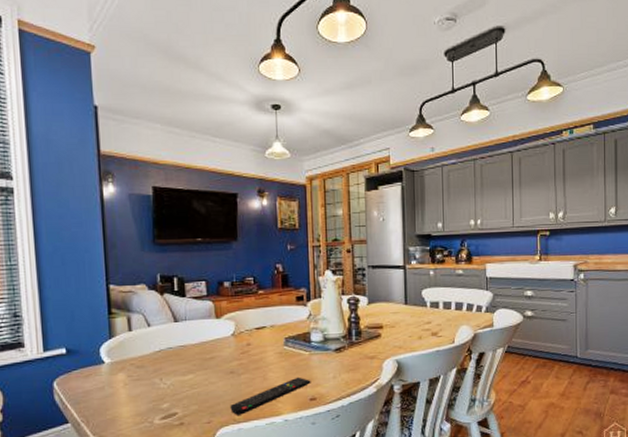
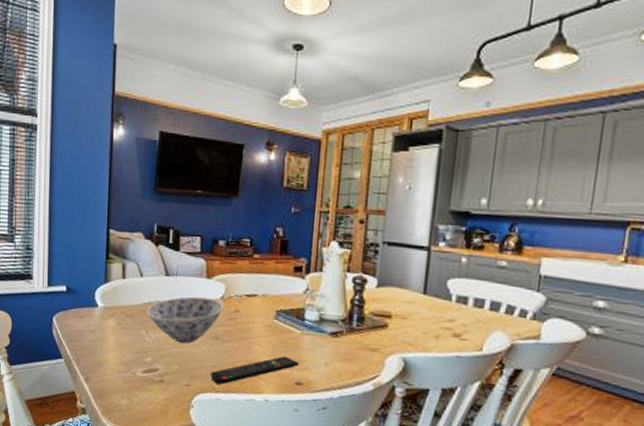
bowl: none [158,336,236,384] -> present [147,296,224,344]

